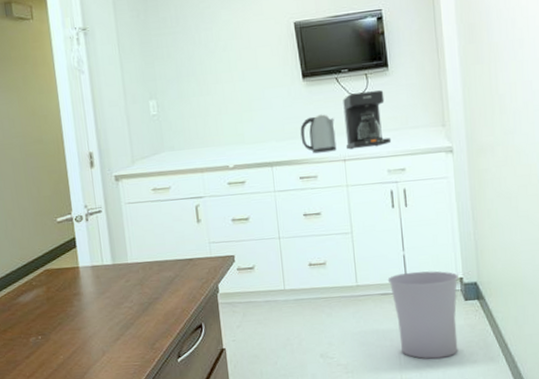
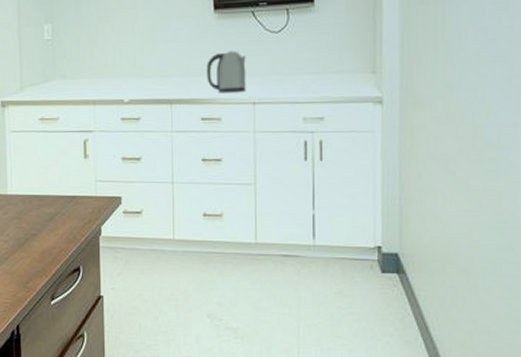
coffee maker: present [343,90,392,150] -> none [256,28,311,92]
waste bin: present [387,271,458,359] -> none [292,234,376,334]

